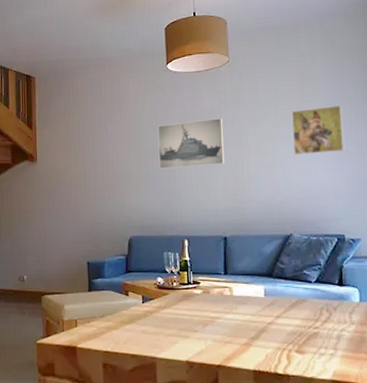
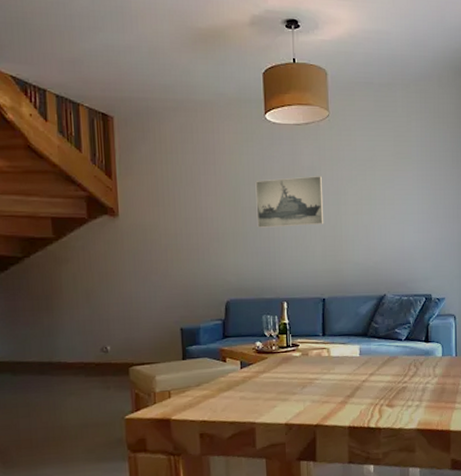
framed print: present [291,105,345,156] -> none [387,169,434,217]

